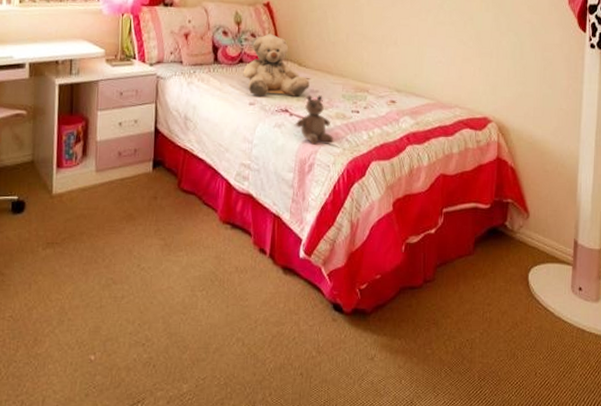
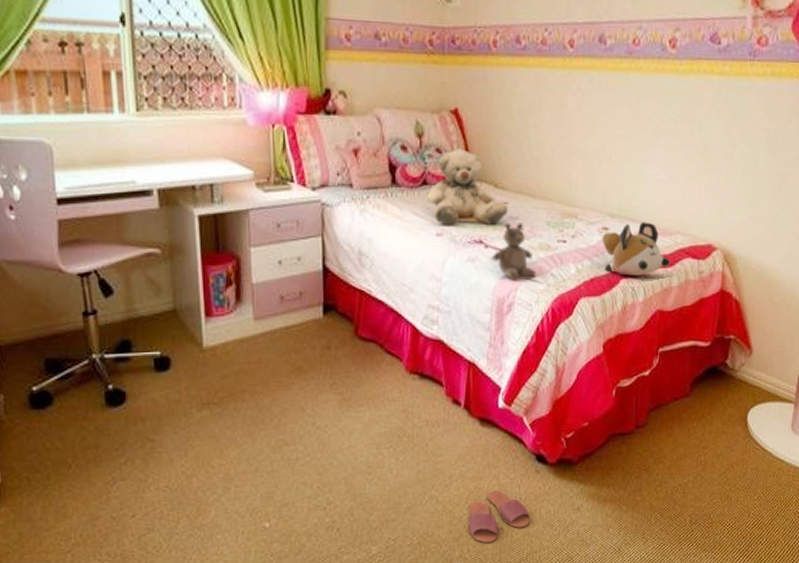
slippers: none [271,336,327,387] -> present [469,490,530,543]
plush toy: none [390,96,451,143] -> present [602,222,671,276]

